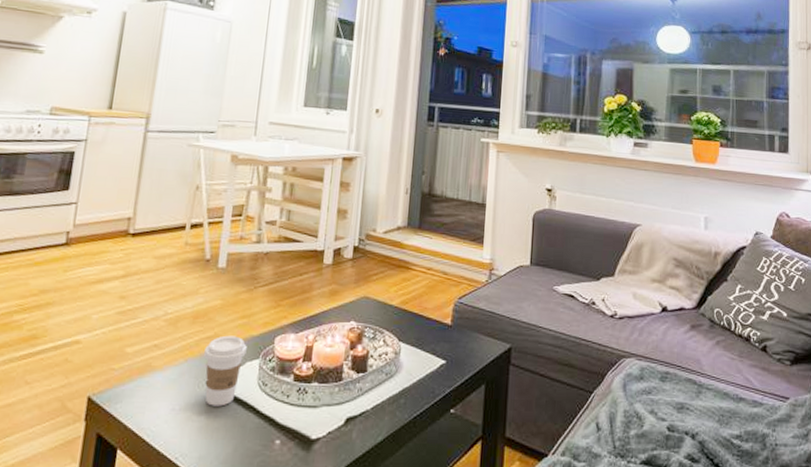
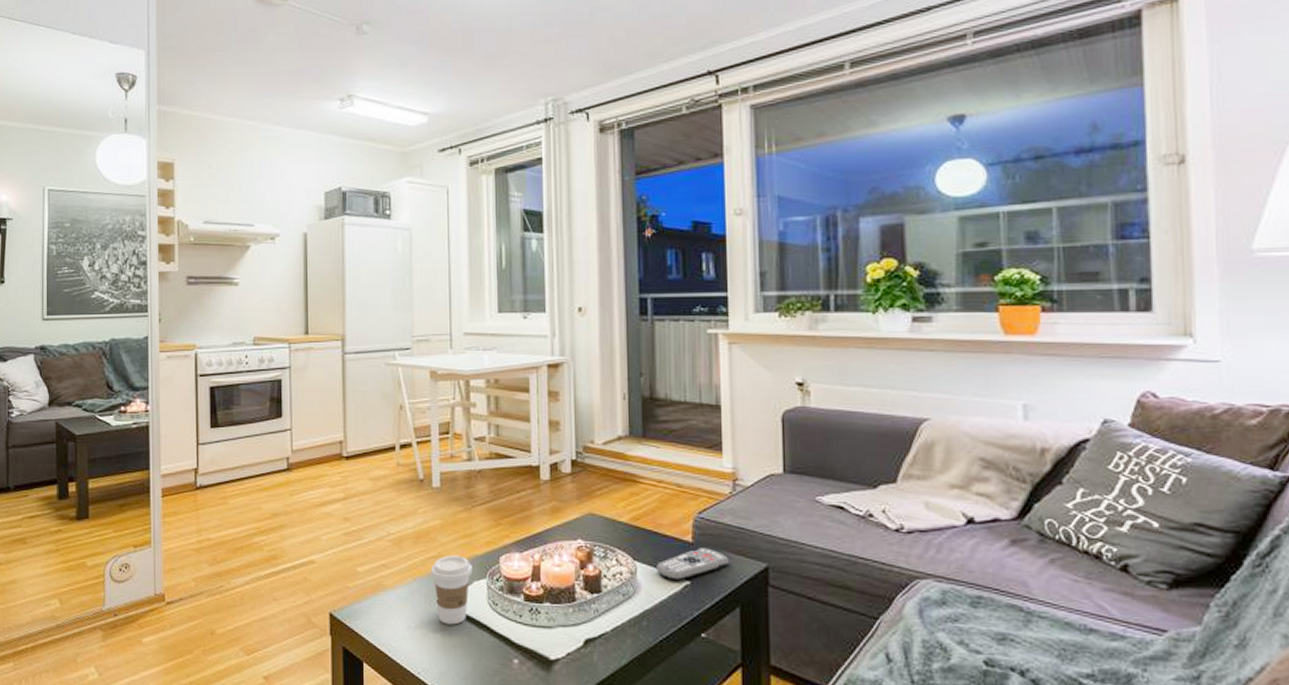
remote control: none [418,330,481,360] -> present [656,548,730,581]

